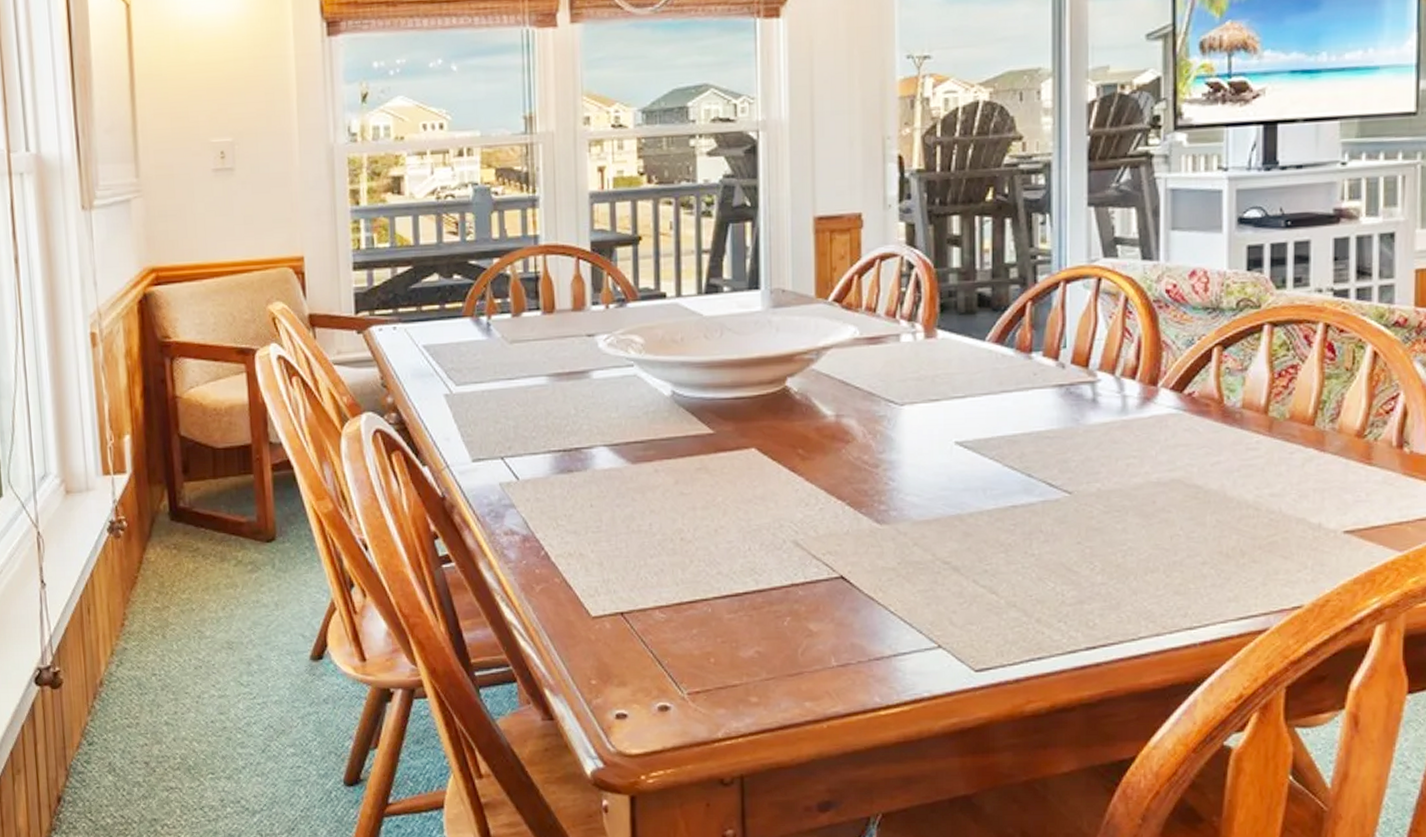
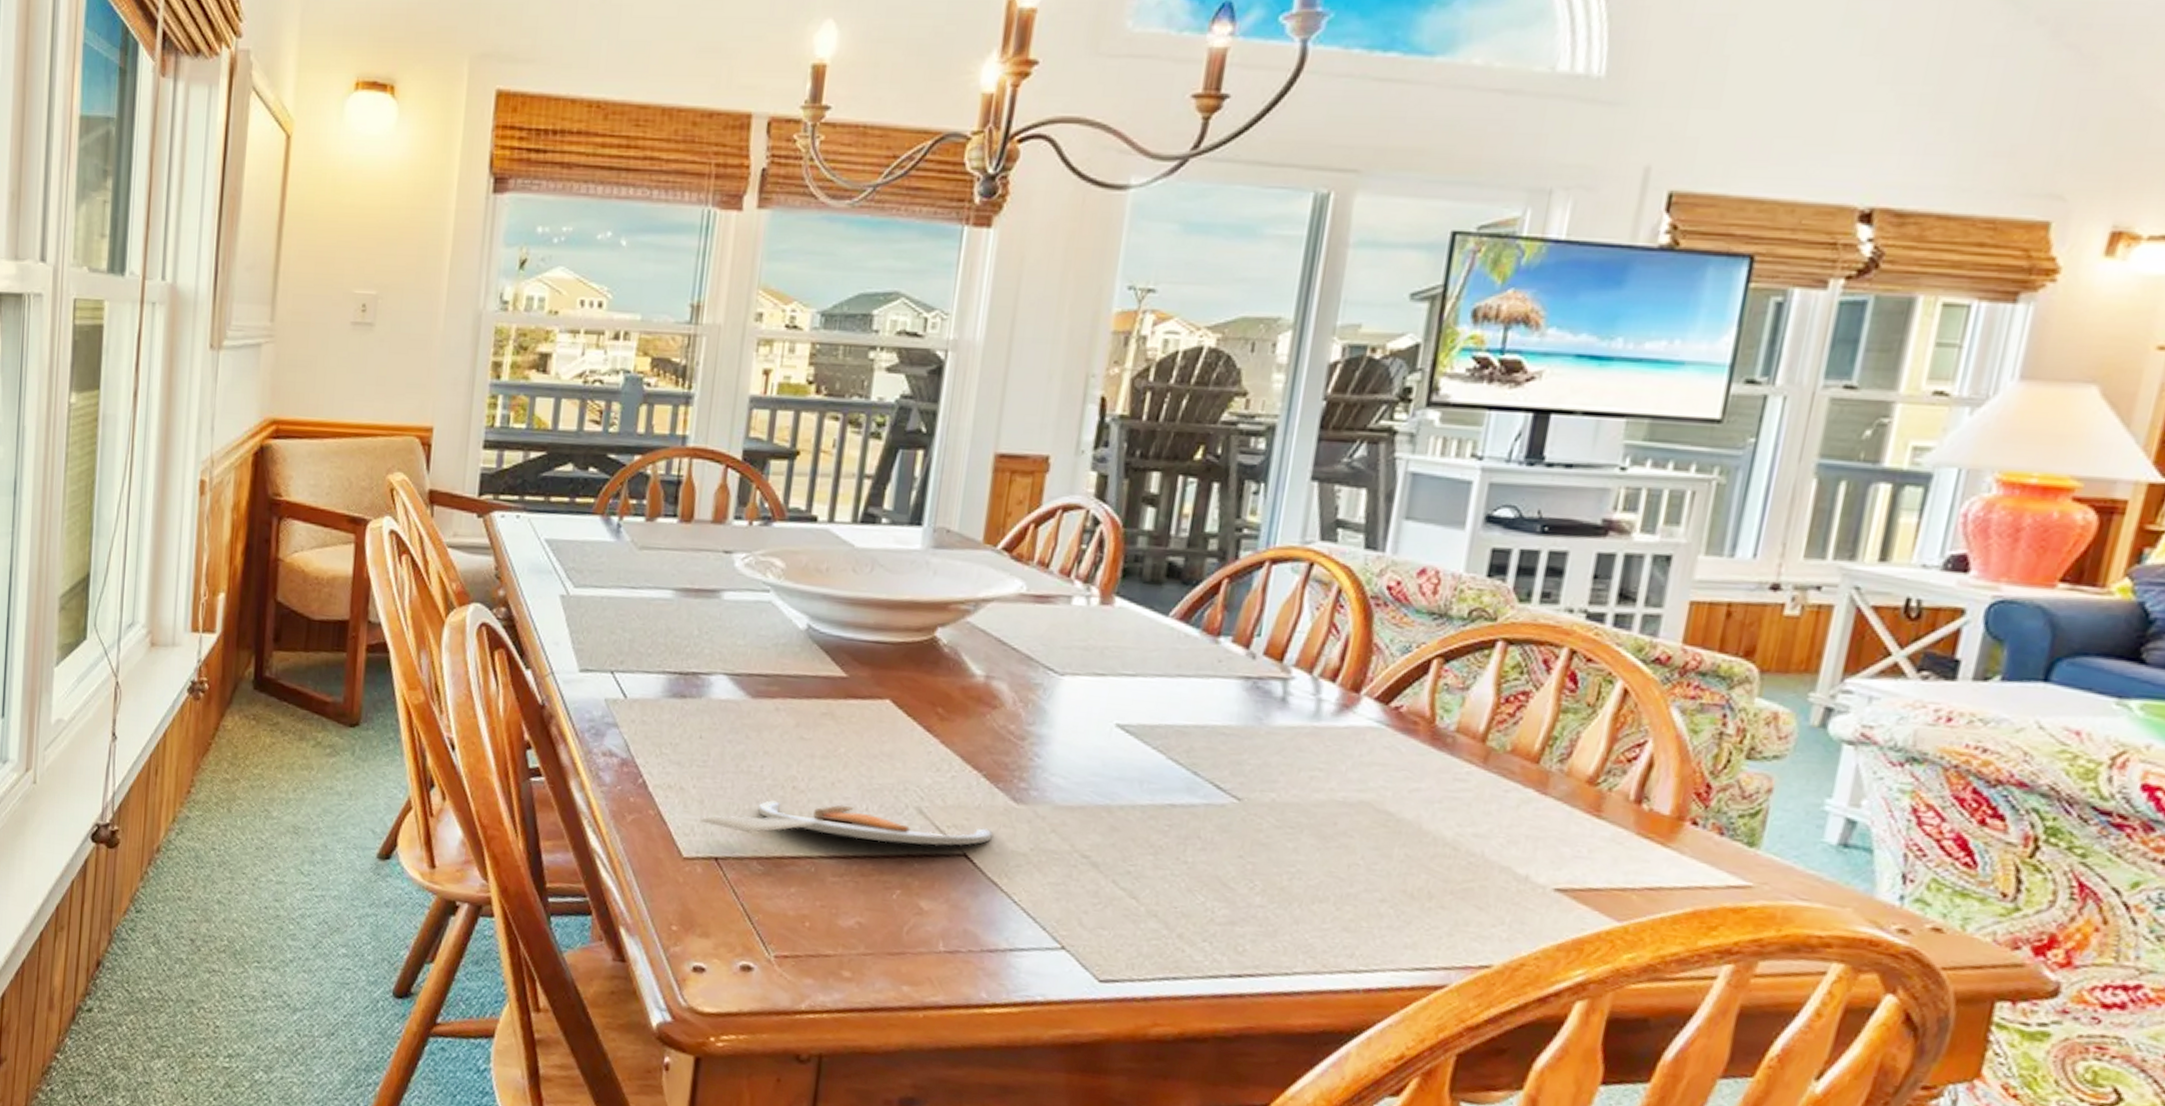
dinner plate: none [602,548,864,586] -> present [700,800,994,847]

